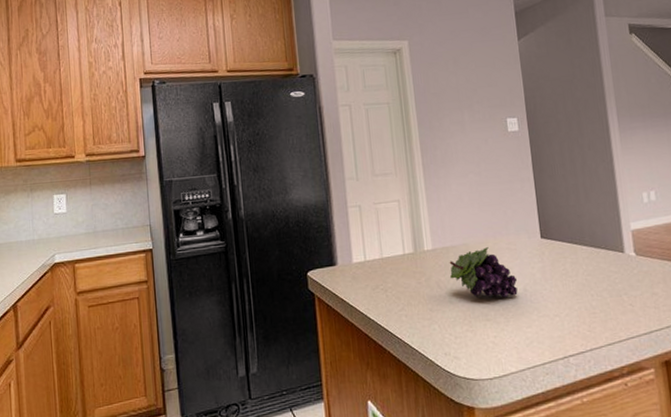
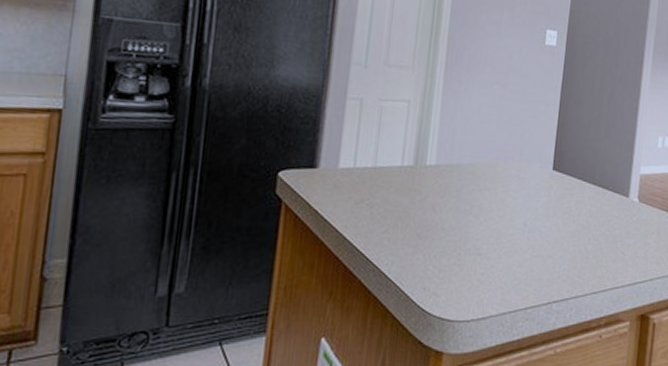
fruit: present [449,247,518,298] -> none [447,171,519,231]

